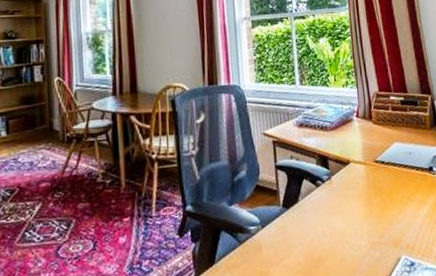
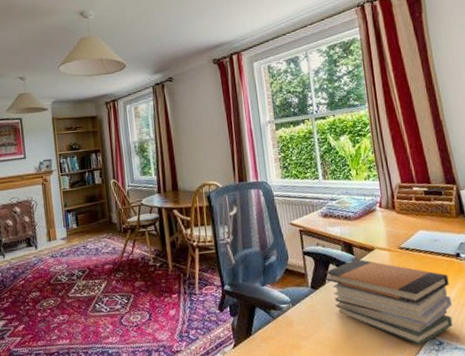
book stack: none [298,173,425,267] -> present [325,258,453,345]

